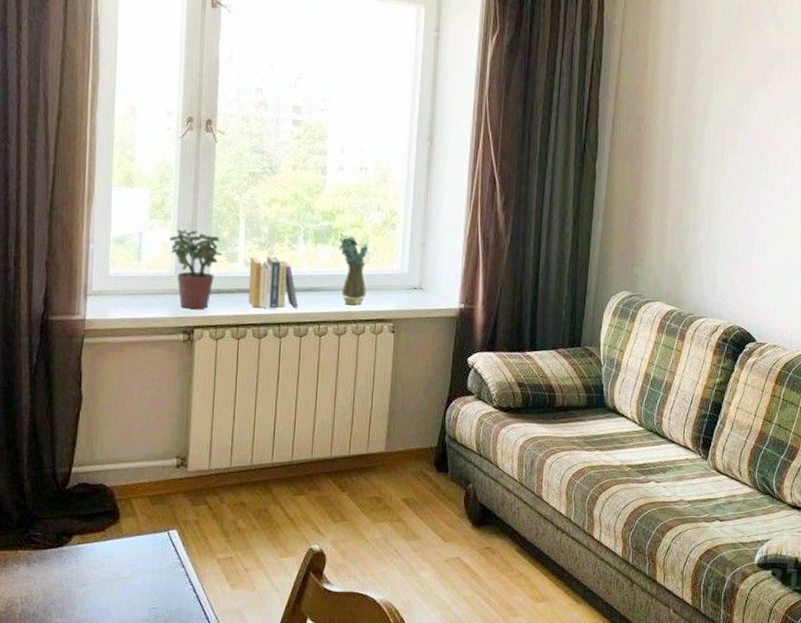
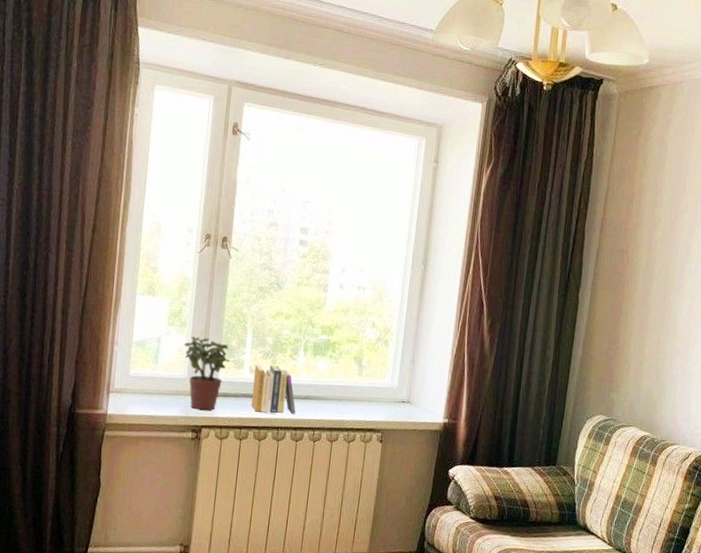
vase: present [339,233,368,307] -> none [335,346,362,416]

